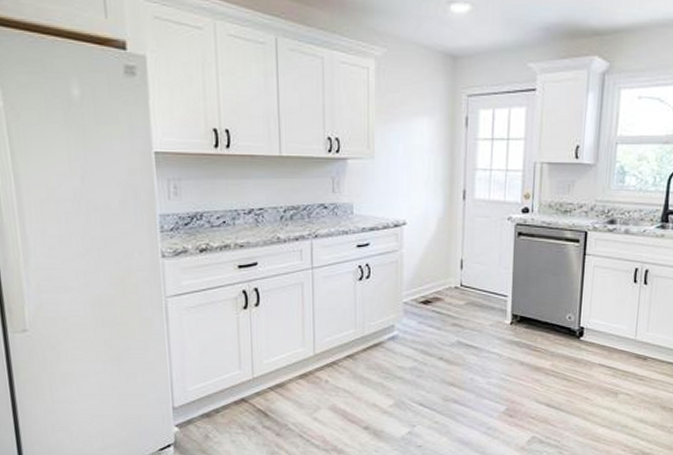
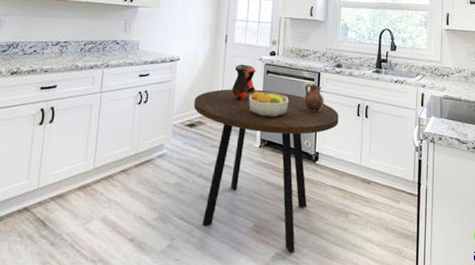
dining table: none [427,256,610,437] -> present [193,89,339,254]
vase: none [474,225,505,271] -> present [232,64,256,101]
fruit bowl: none [495,259,547,289] -> present [248,91,289,117]
pitcher: none [566,245,592,281] -> present [304,83,324,113]

